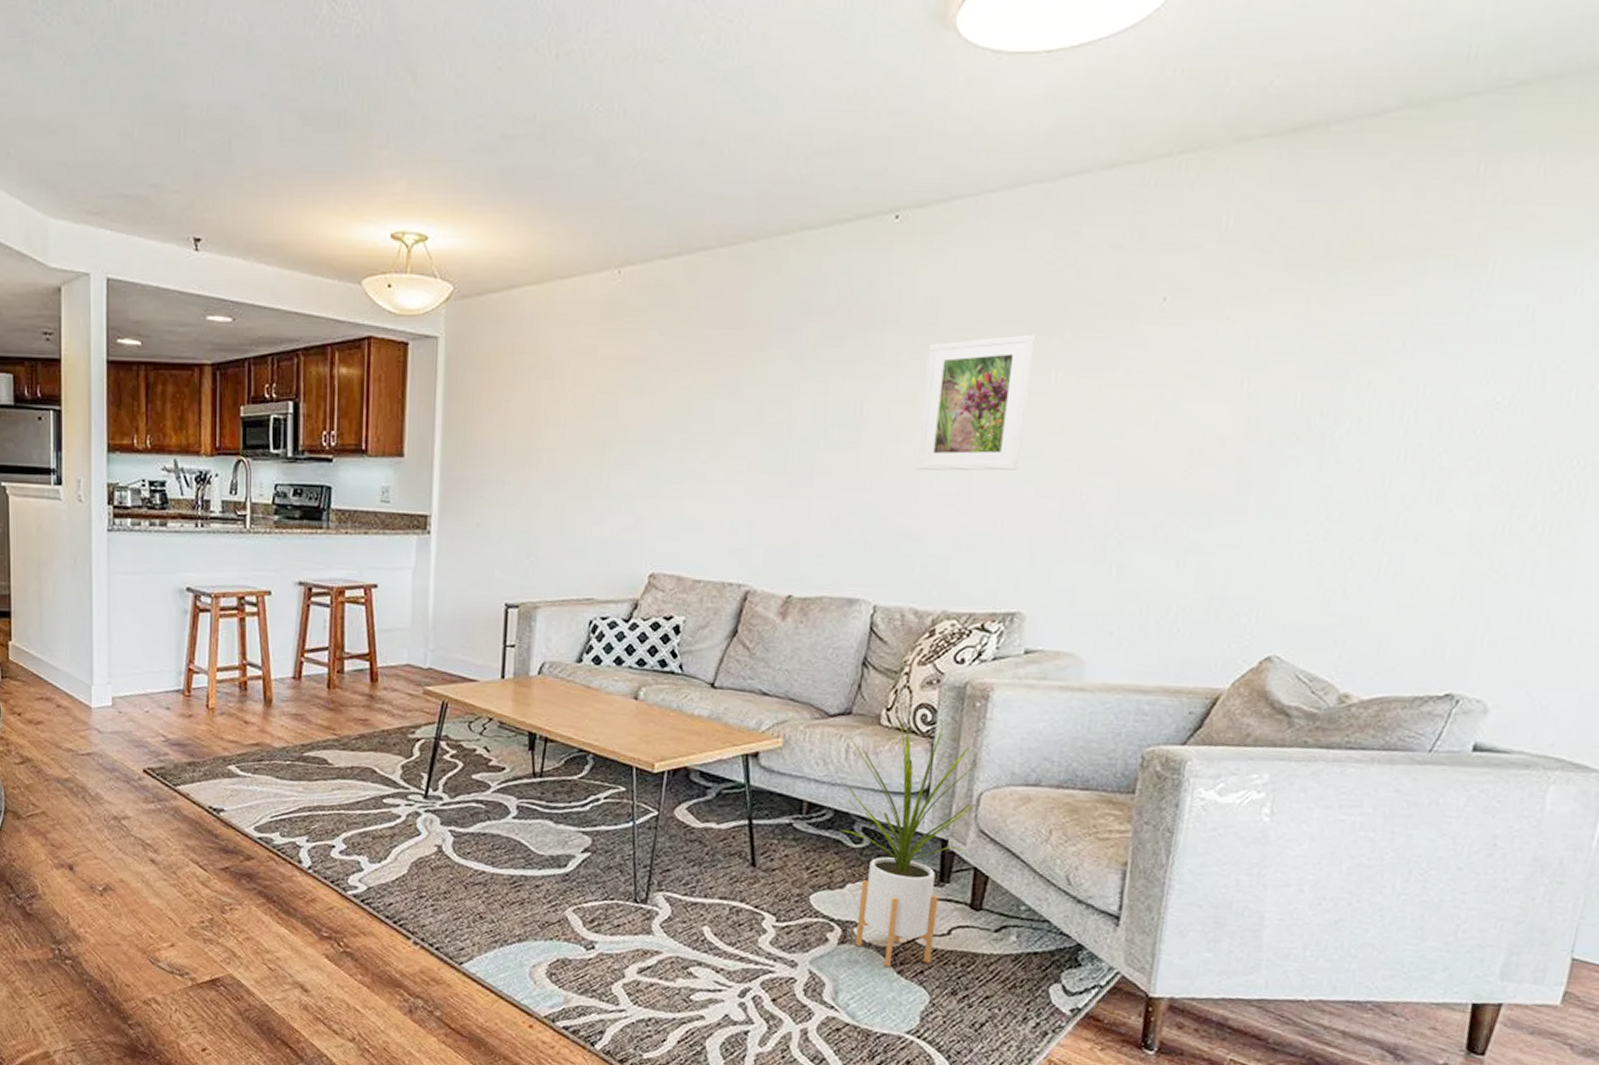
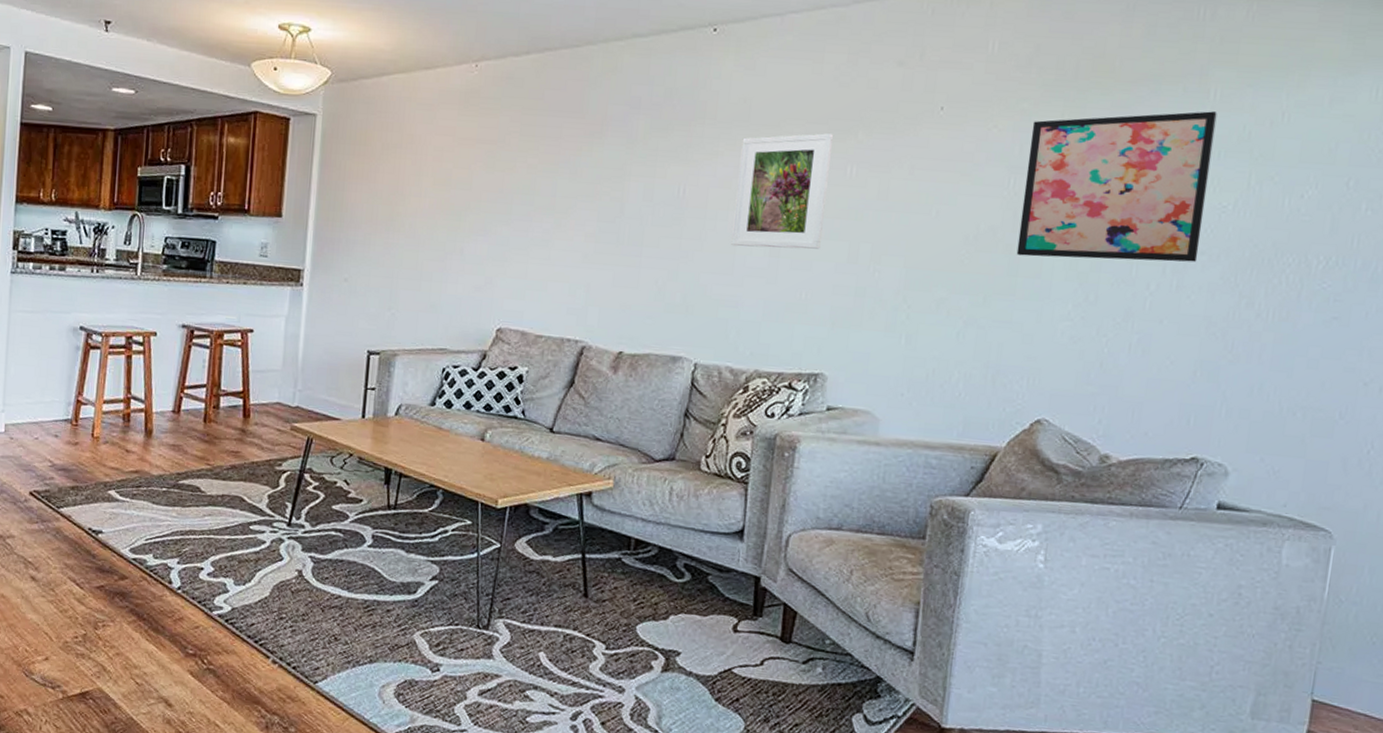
house plant: present [840,720,978,967] -> none [664,466,787,694]
wall art: none [1248,289,1495,470] -> present [1016,111,1217,262]

